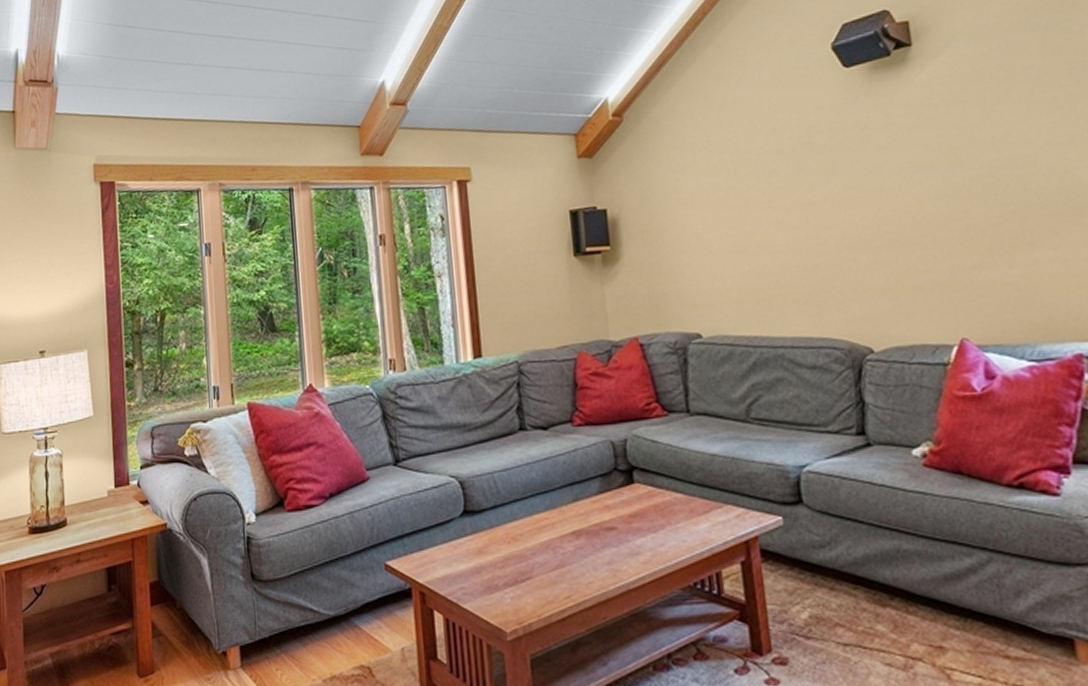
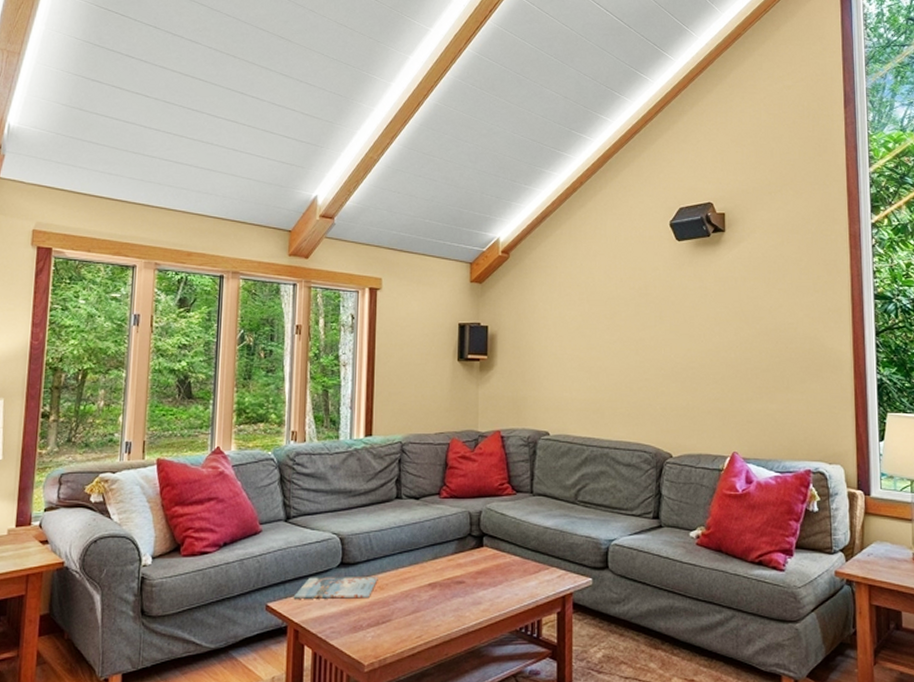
magazine: none [414,526,510,556] -> present [293,577,378,599]

